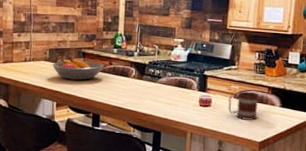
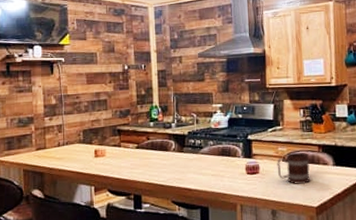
fruit bowl: present [52,59,104,81] -> none [87,138,141,161]

